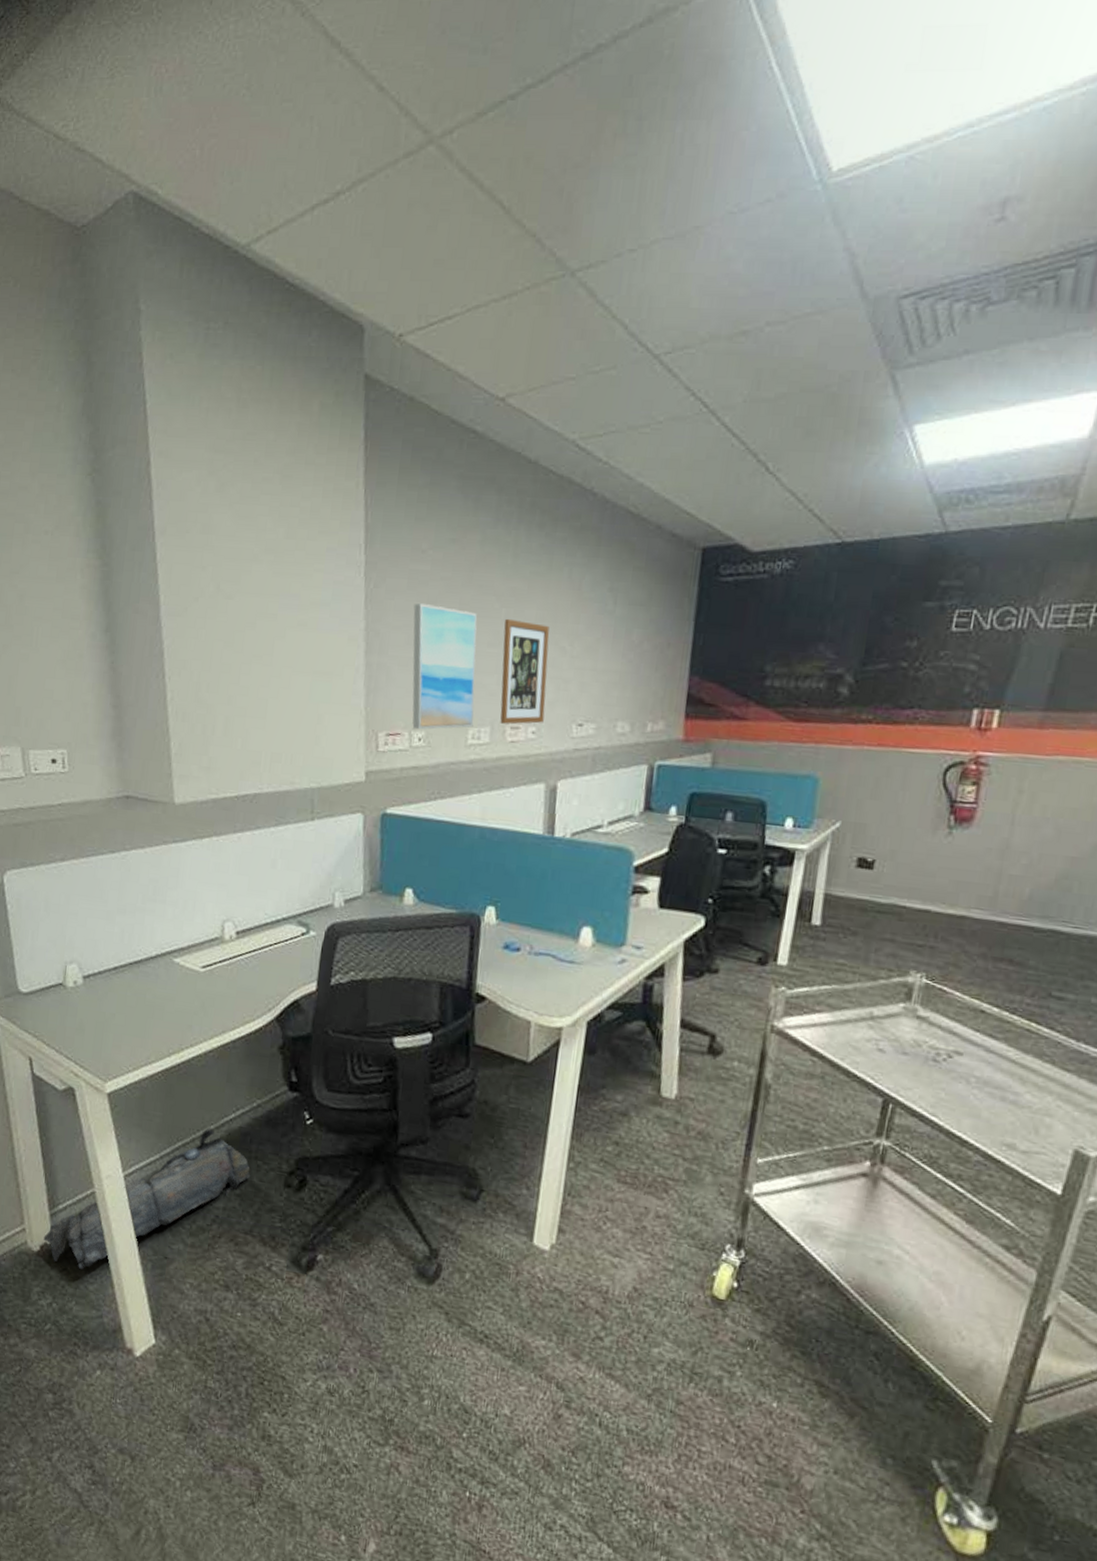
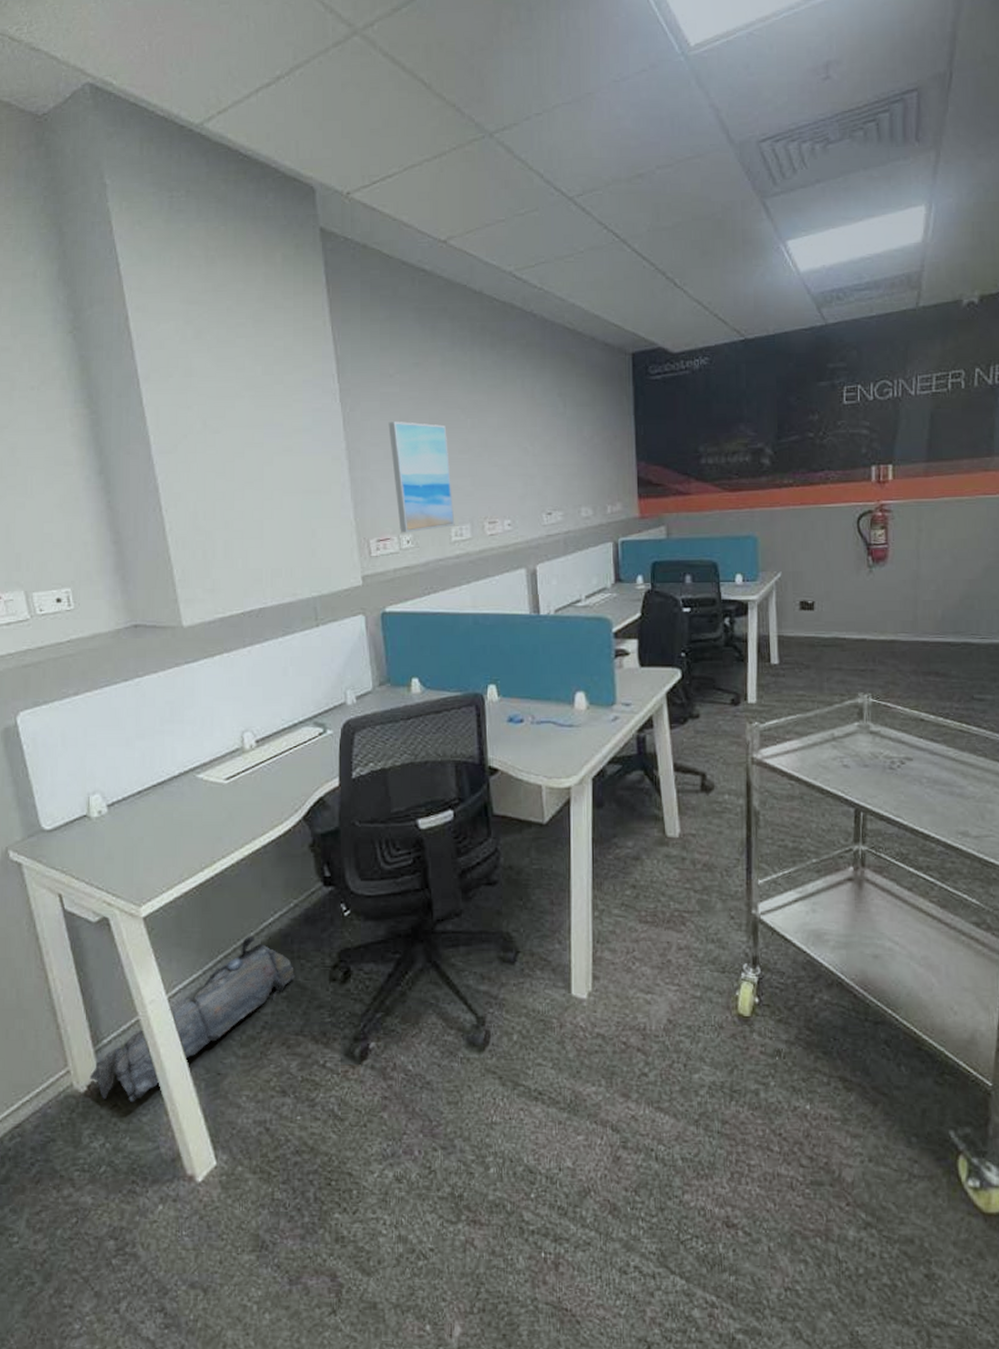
wall art: present [500,618,550,725] -> none [472,427,517,520]

